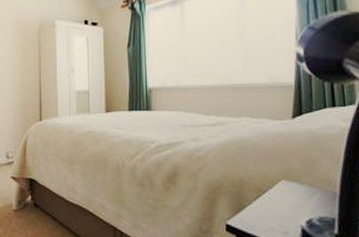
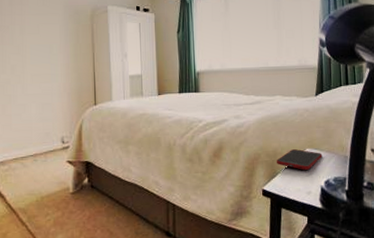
cell phone: none [242,180,303,205] -> present [276,149,323,170]

